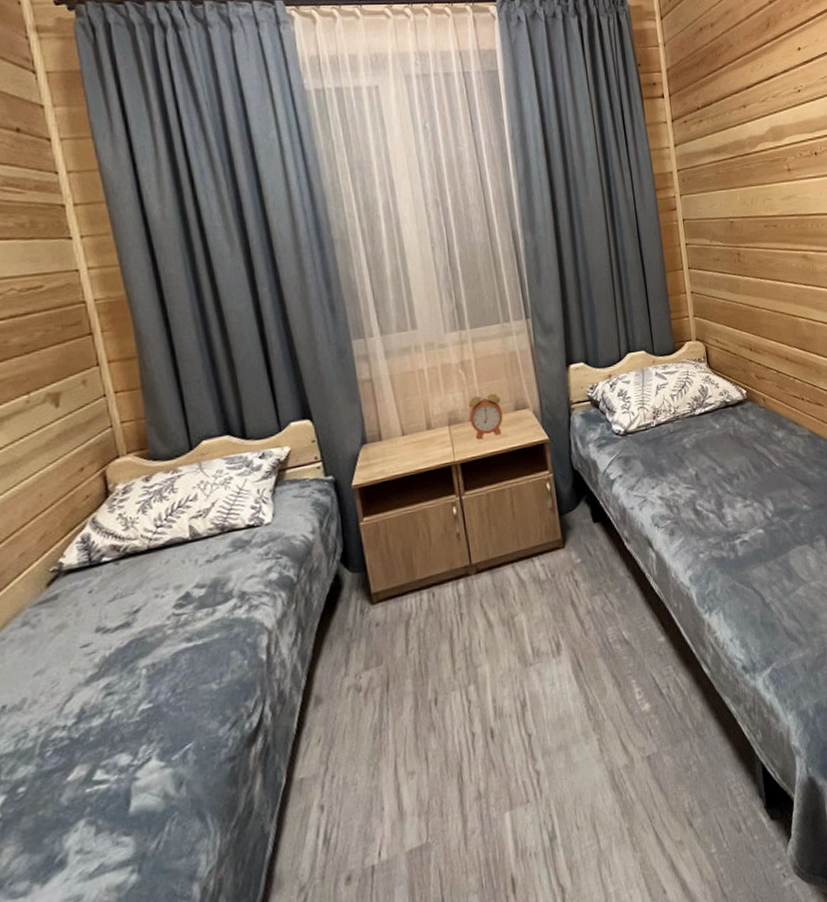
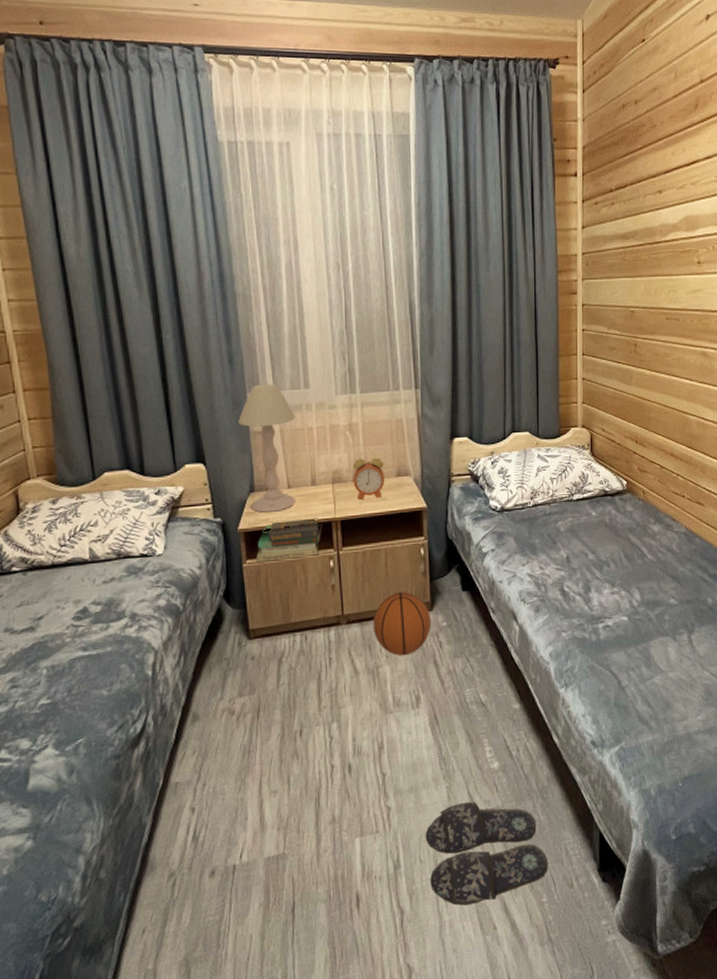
table lamp: none [343,328,412,465] -> present [237,384,296,513]
books: none [373,463,442,519] -> present [256,518,322,562]
basketball: none [503,531,565,601] -> present [372,592,432,656]
slippers: none [580,751,713,872] -> present [425,801,548,906]

